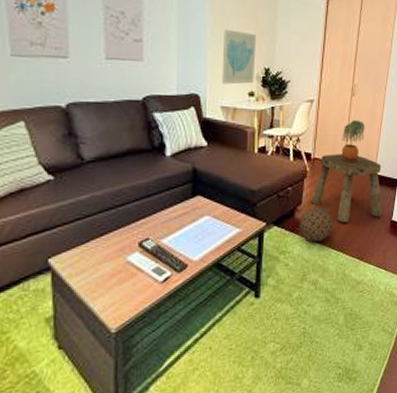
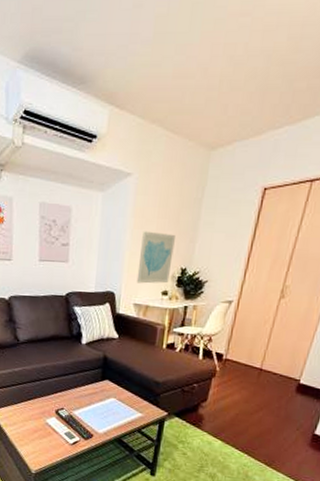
decorative ball: present [300,207,333,243] -> none [202,406,241,440]
stool: present [310,154,382,223] -> none [217,357,309,427]
potted plant: present [340,120,365,163] -> none [257,324,294,369]

